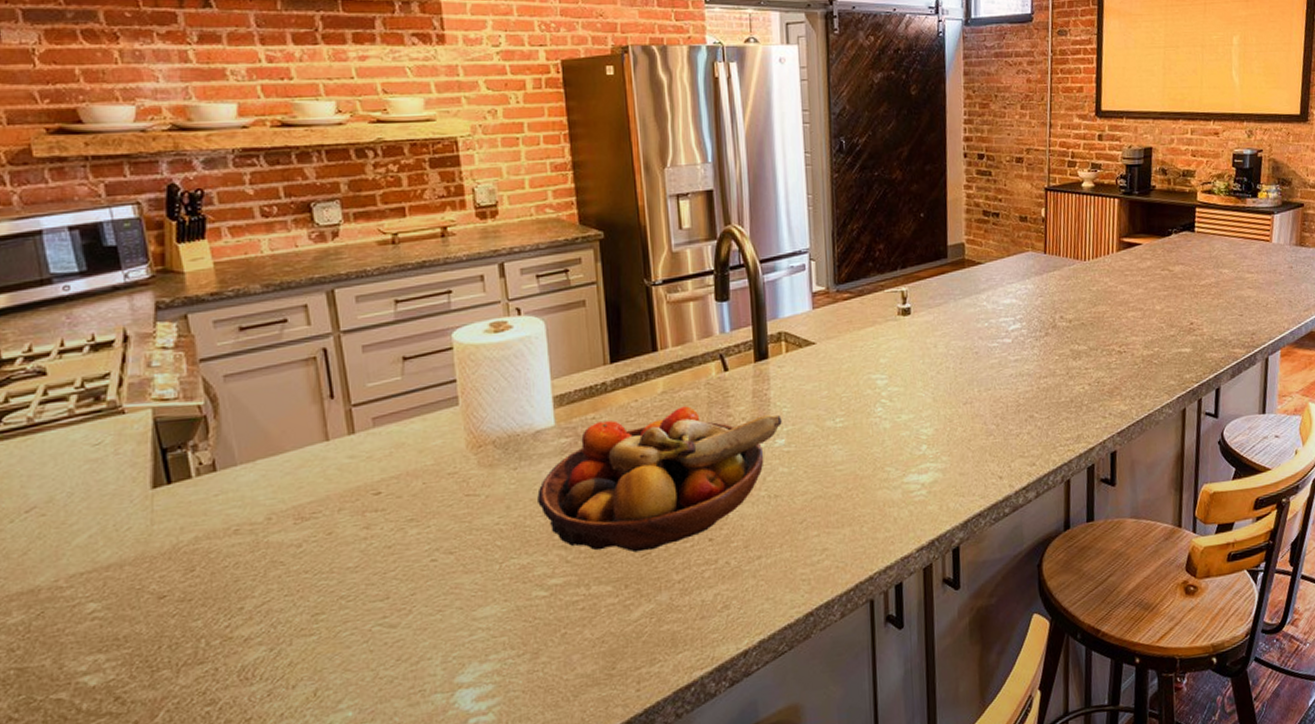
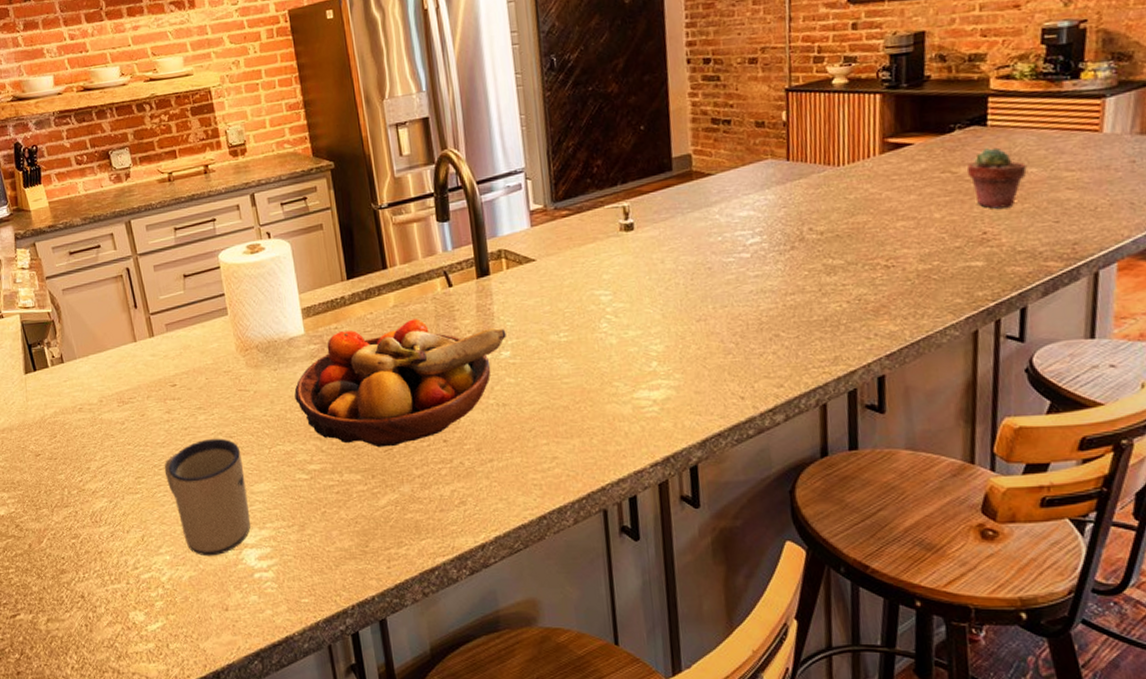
mug: none [354,555,470,706] -> present [164,438,251,557]
potted succulent: none [1180,251,1221,303] -> present [966,147,1027,209]

